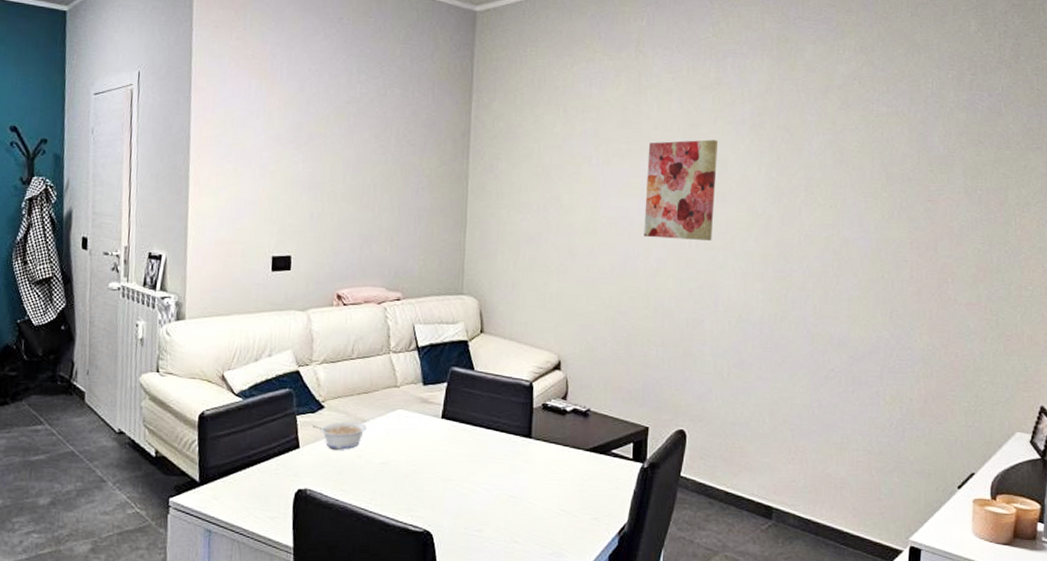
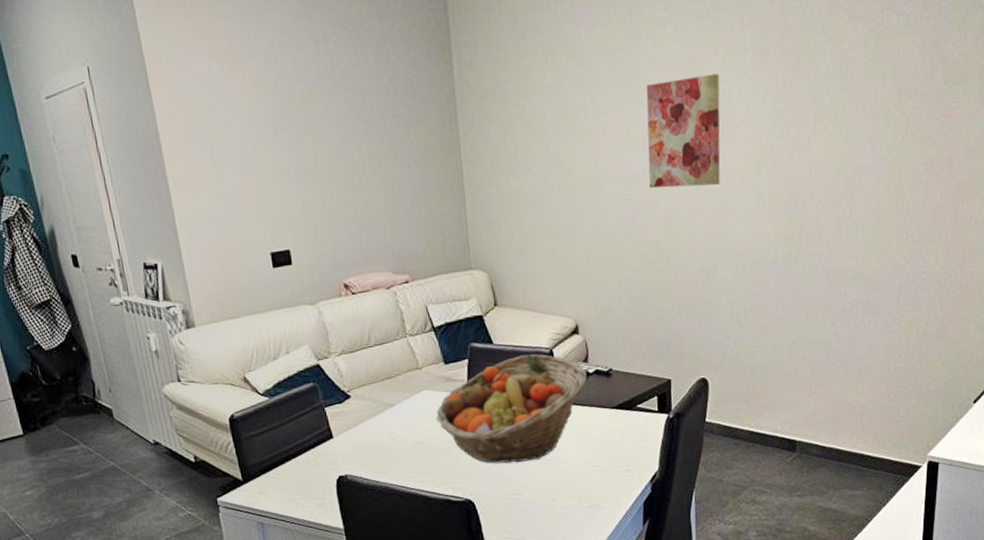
legume: present [311,421,367,449] -> none [341,407,395,435]
fruit basket: none [407,384,564,496] -> present [436,354,587,463]

